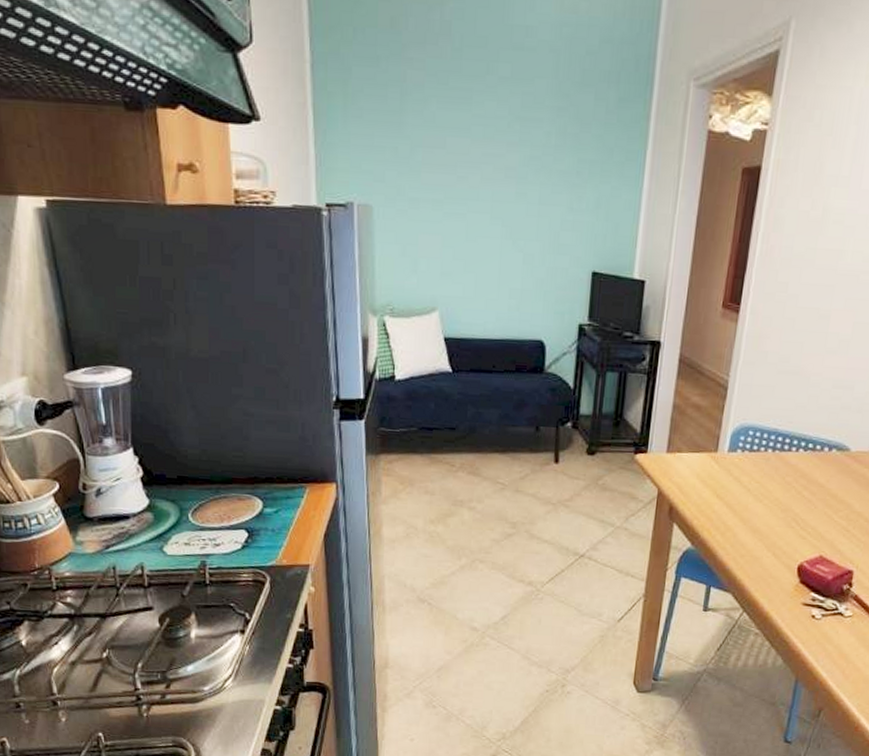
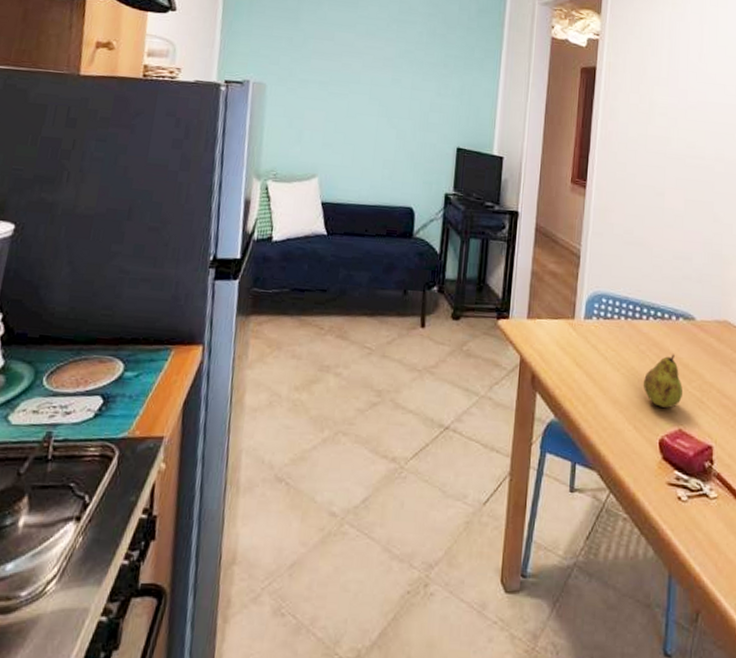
fruit: none [785,485,829,536] -> present [643,354,684,408]

